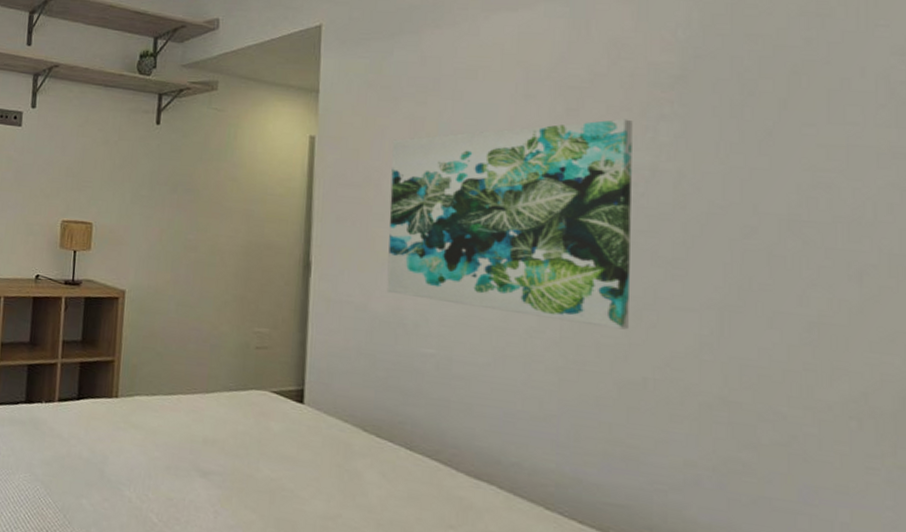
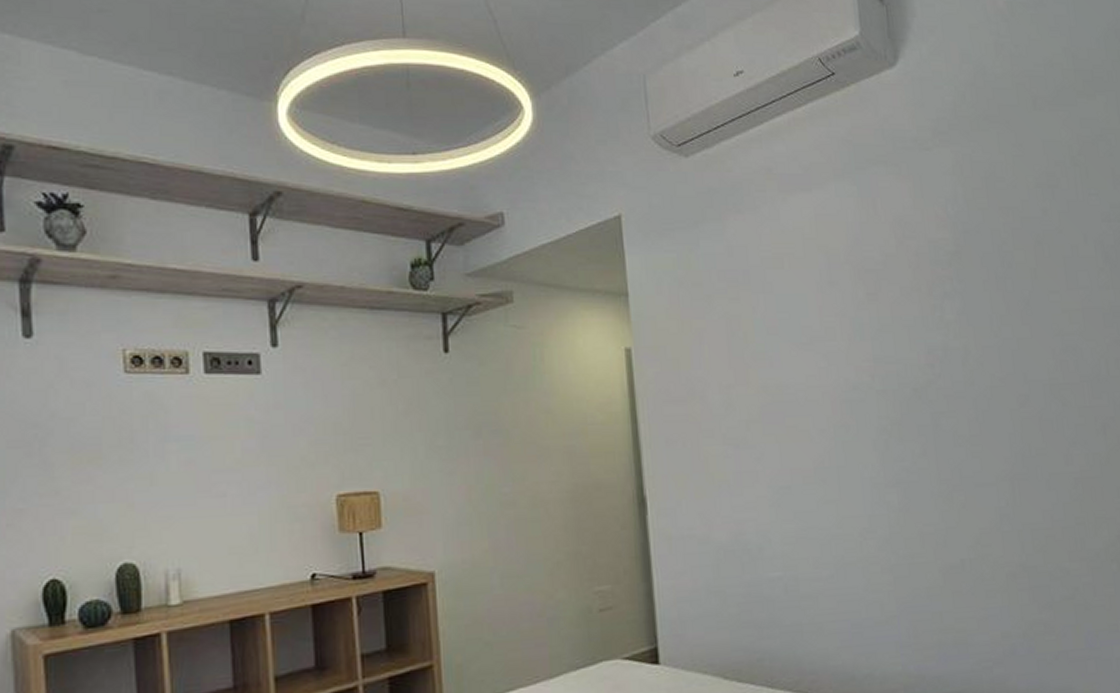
wall art: present [386,119,633,330] -> none [712,299,944,519]

